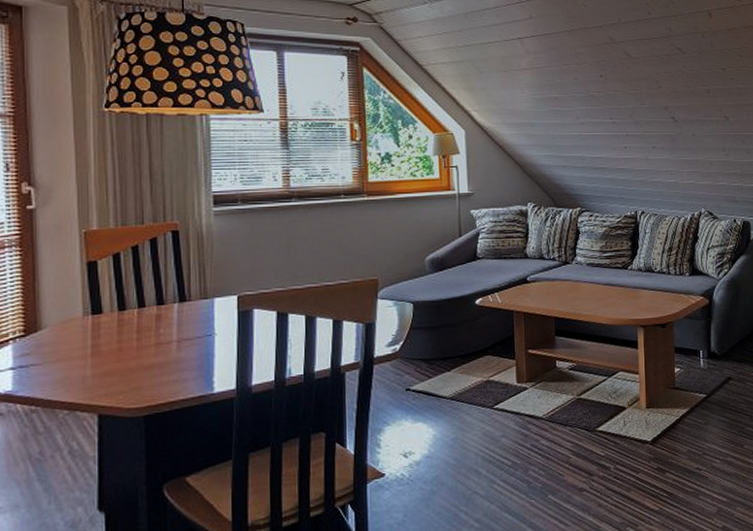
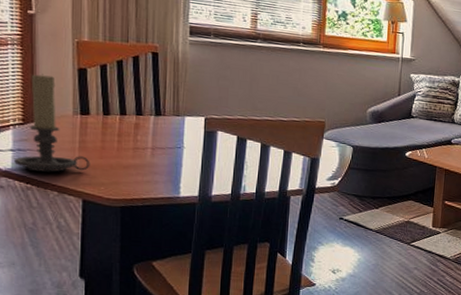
candle holder: none [15,274,106,389] -> present [14,74,90,173]

